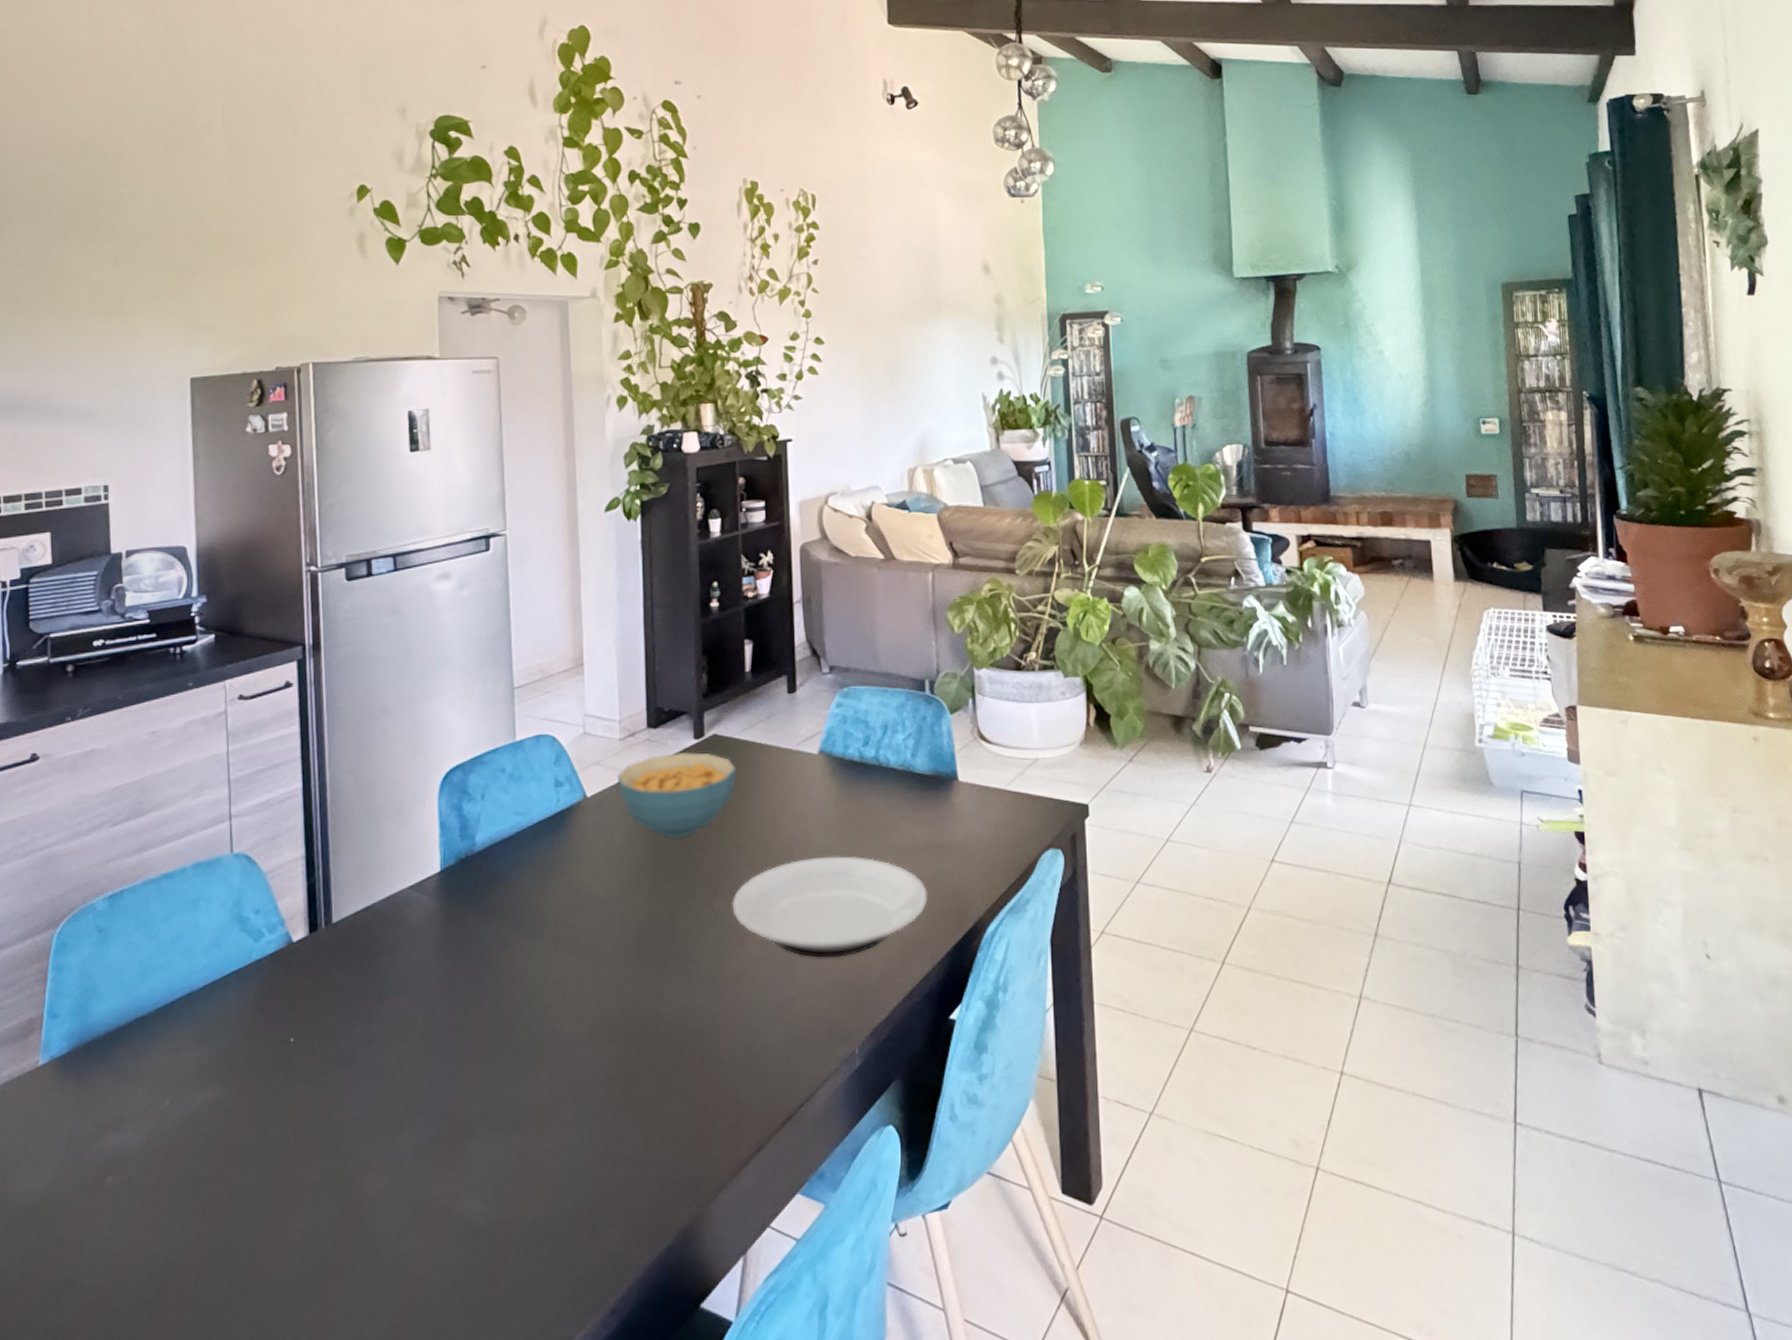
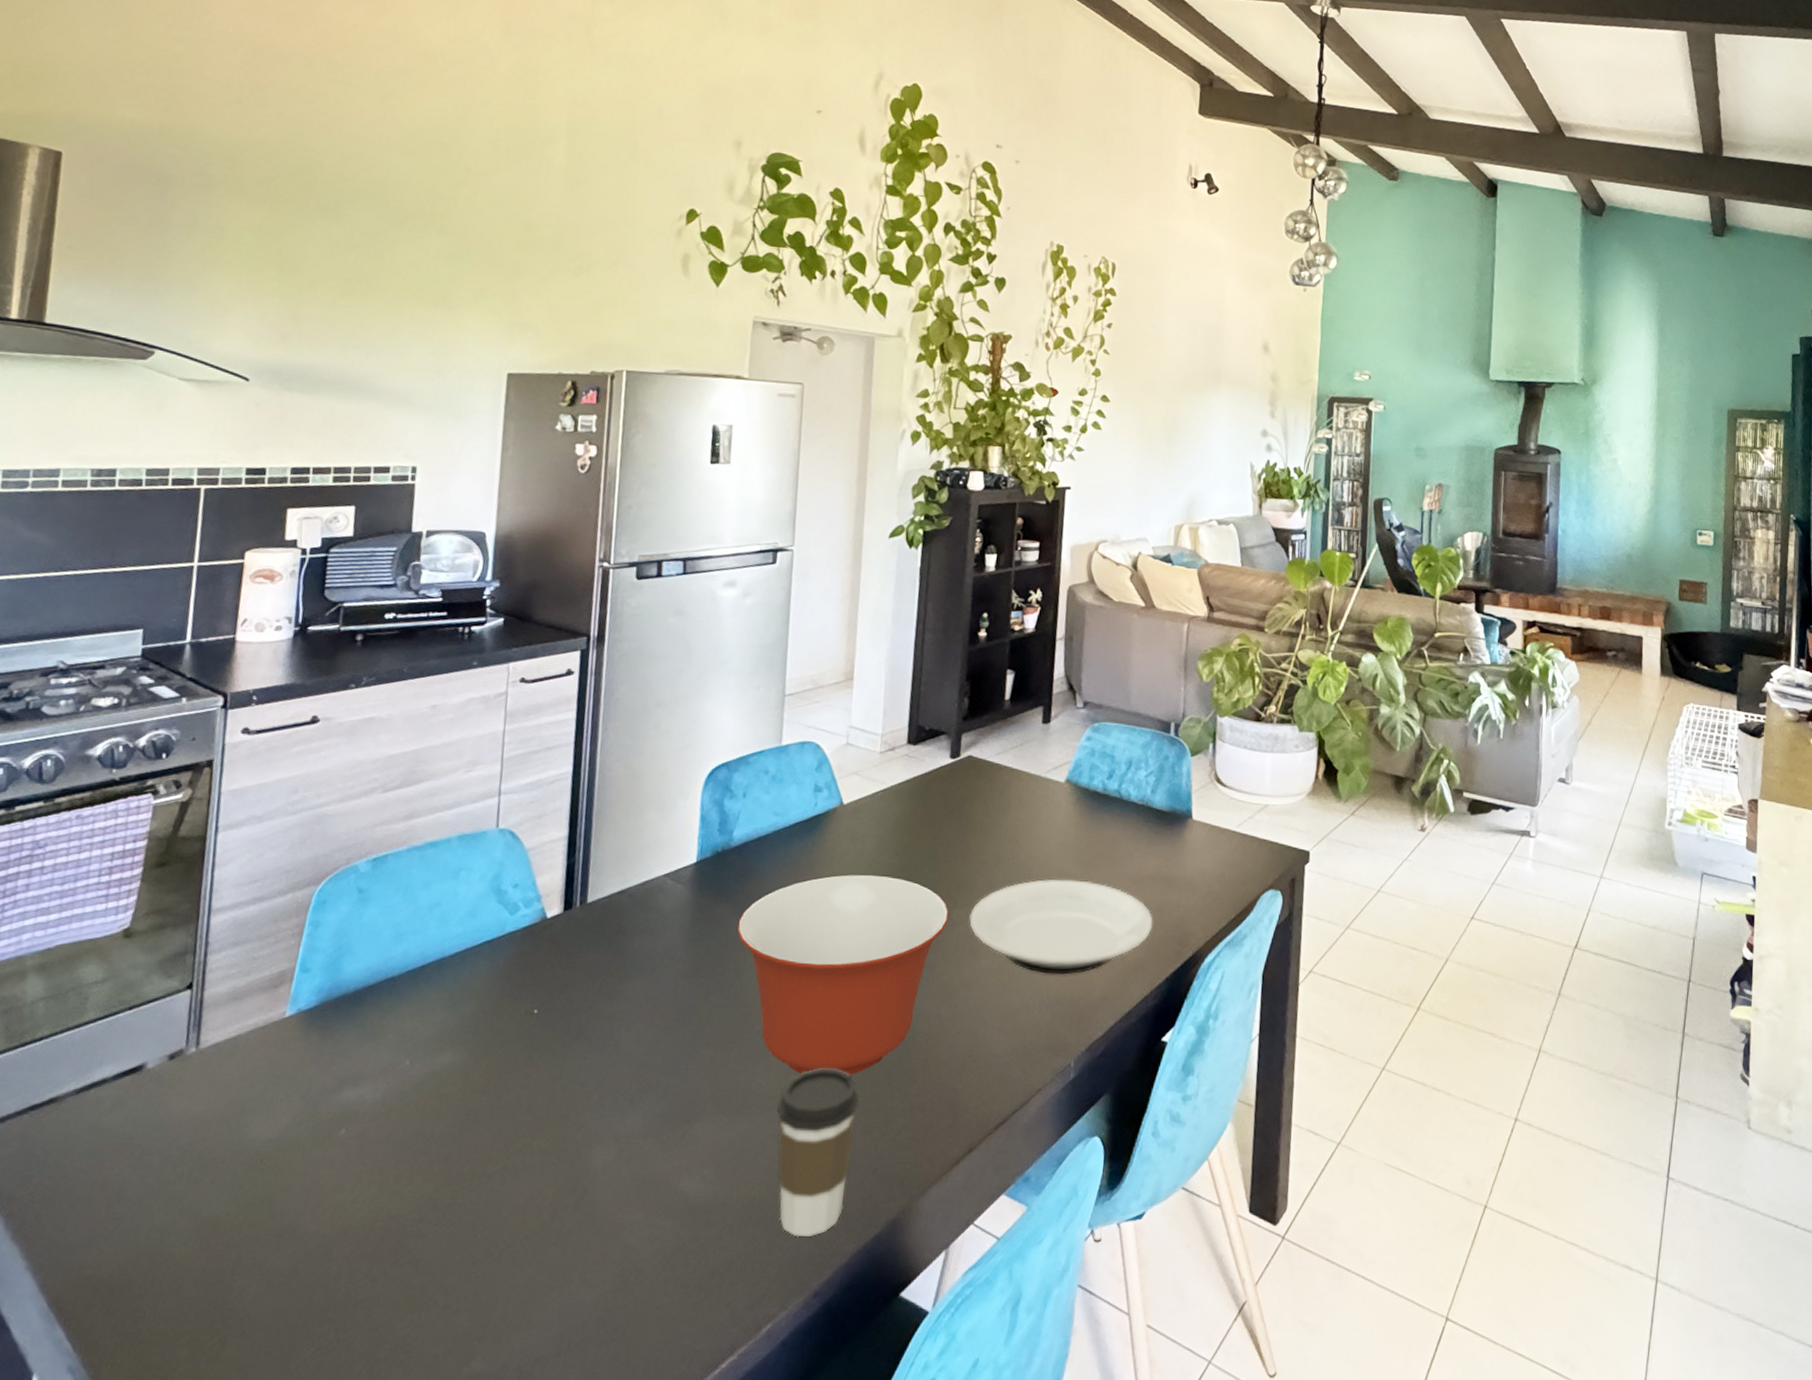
mixing bowl: none [489,869,710,1084] -> present [737,875,949,1075]
coffee cup: none [550,1075,636,1254] -> present [776,1068,859,1237]
cereal bowl: present [616,752,736,838] -> none [873,769,986,850]

